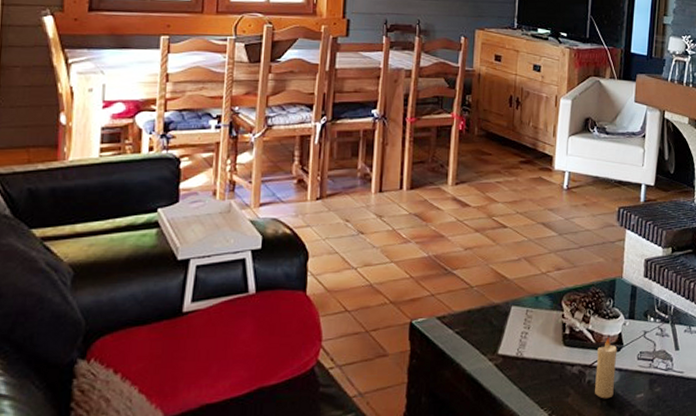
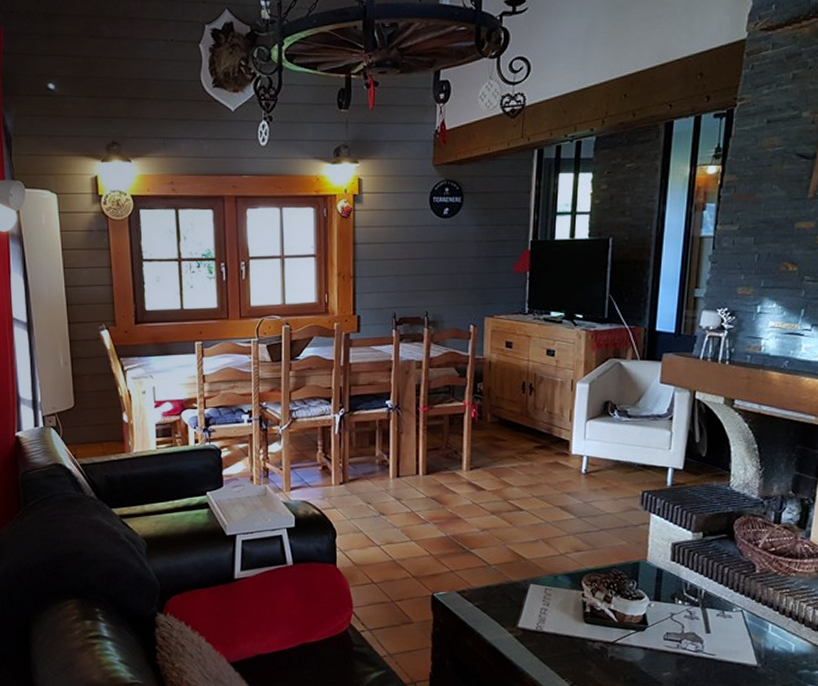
candle: present [595,337,617,399] -> none [618,617,642,675]

